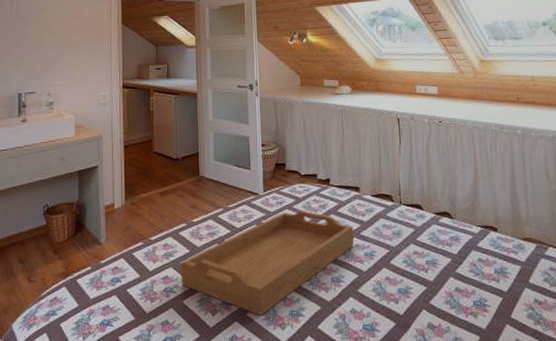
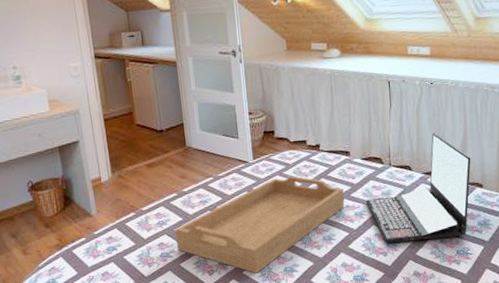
laptop: none [376,171,484,288] -> present [366,133,471,243]

